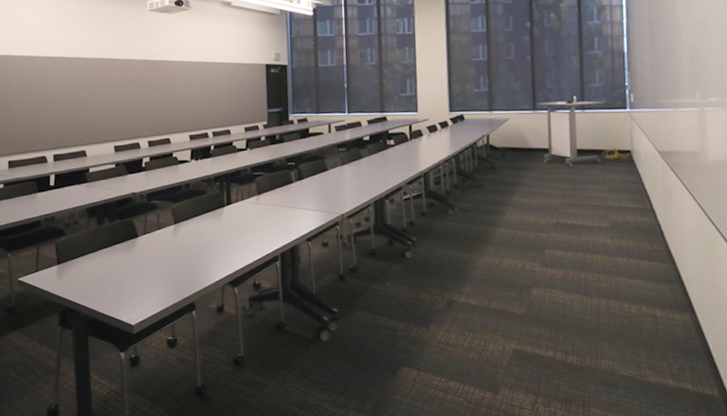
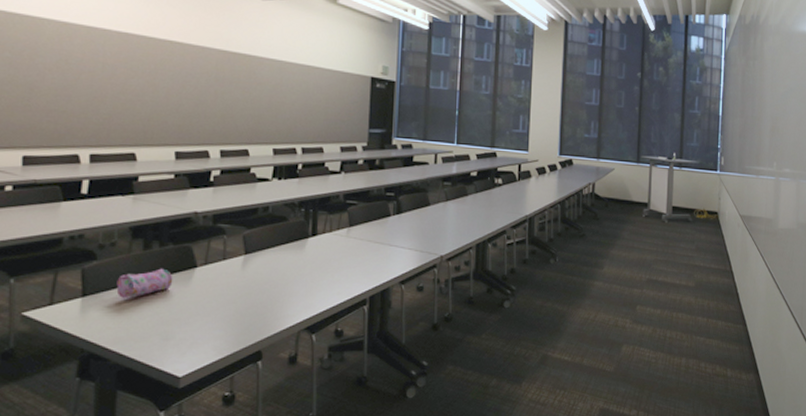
pencil case: none [81,239,122,264] -> present [116,268,173,298]

